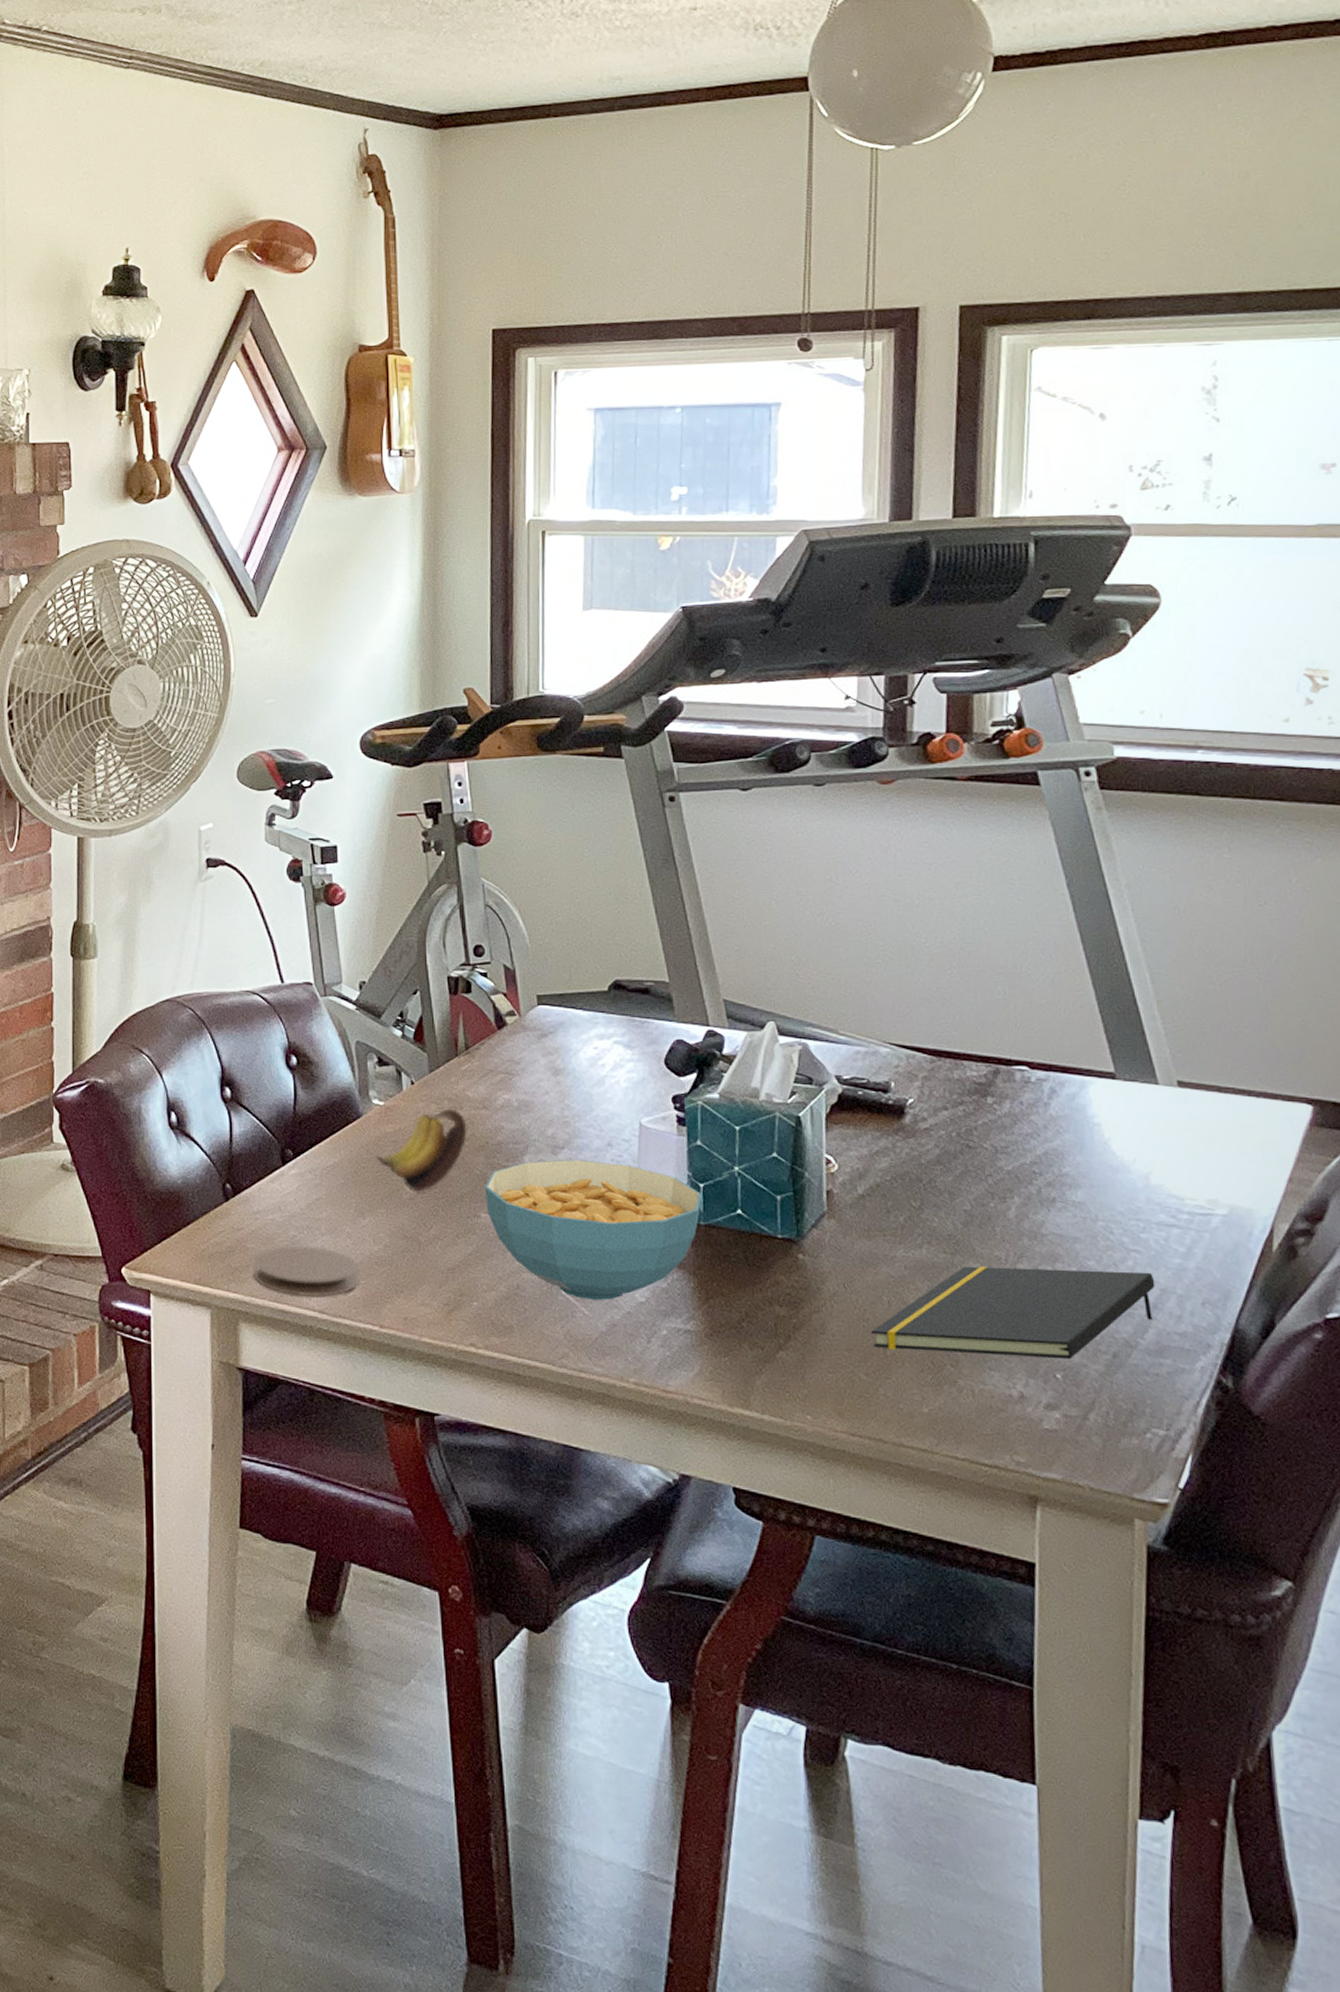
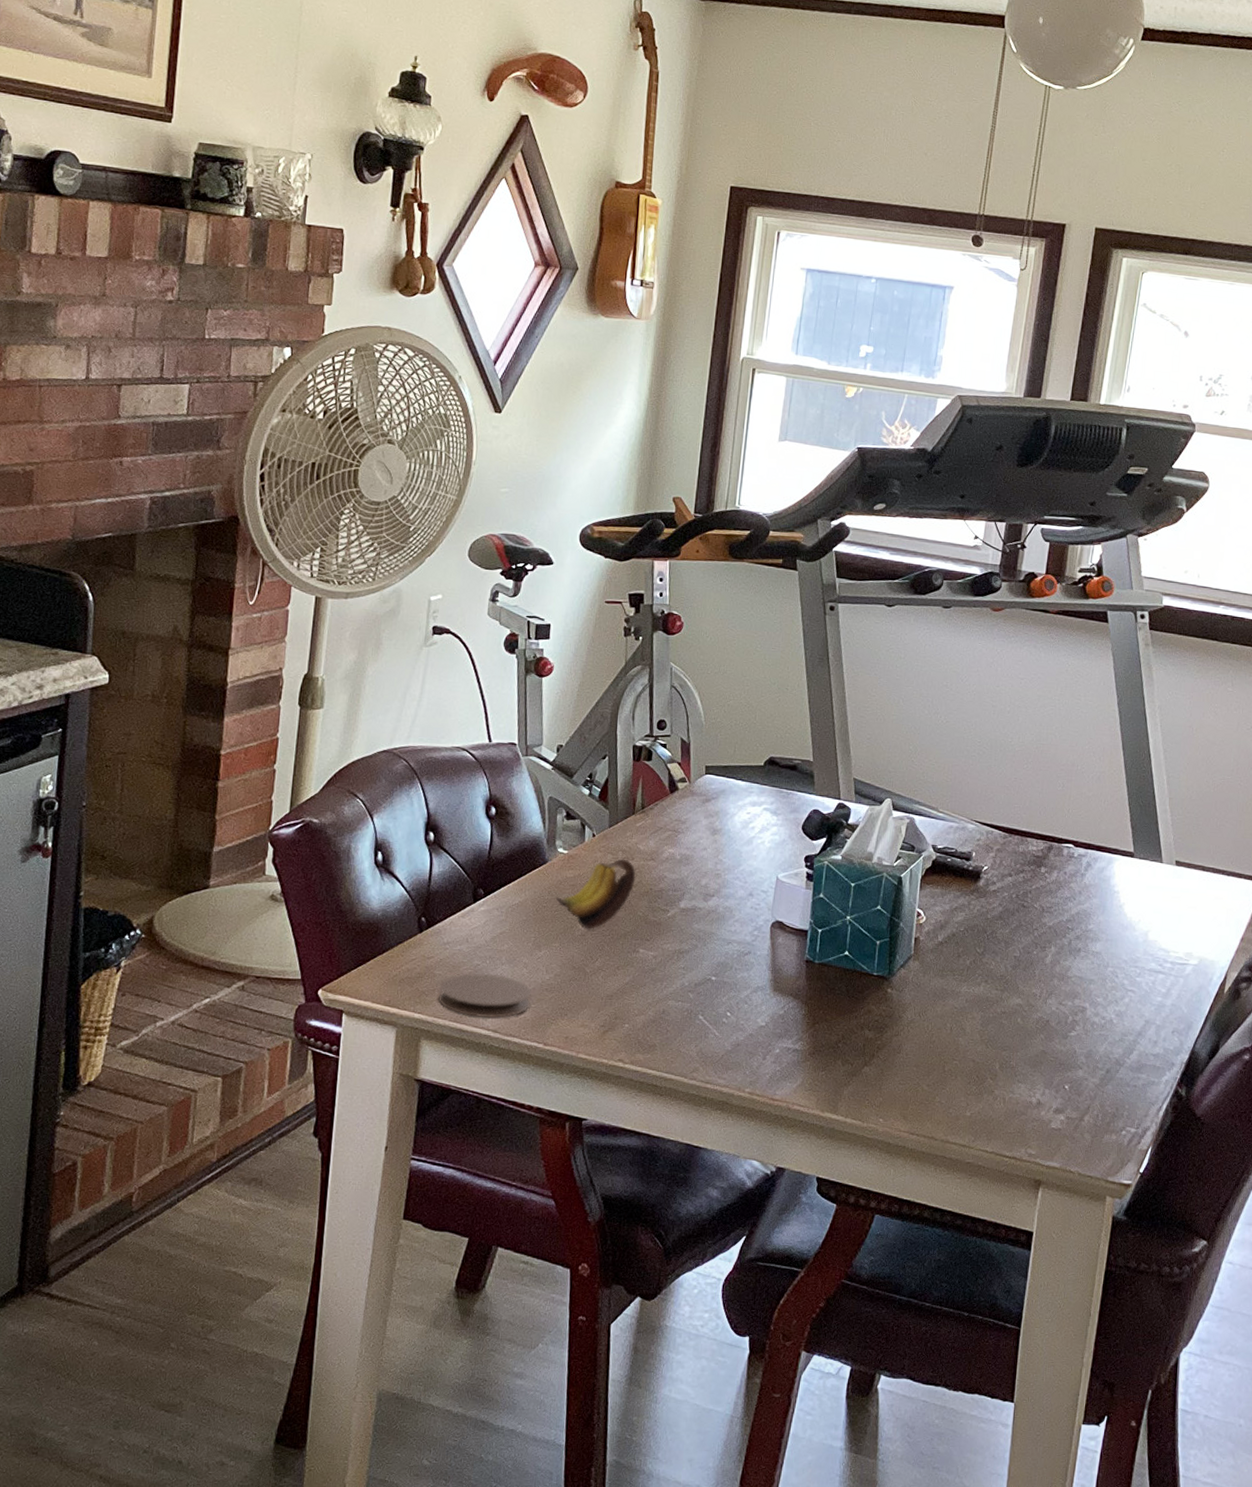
cereal bowl: present [484,1159,703,1300] -> none [644,905,820,1024]
notepad: present [870,1266,1155,1360] -> none [935,1000,1142,1074]

